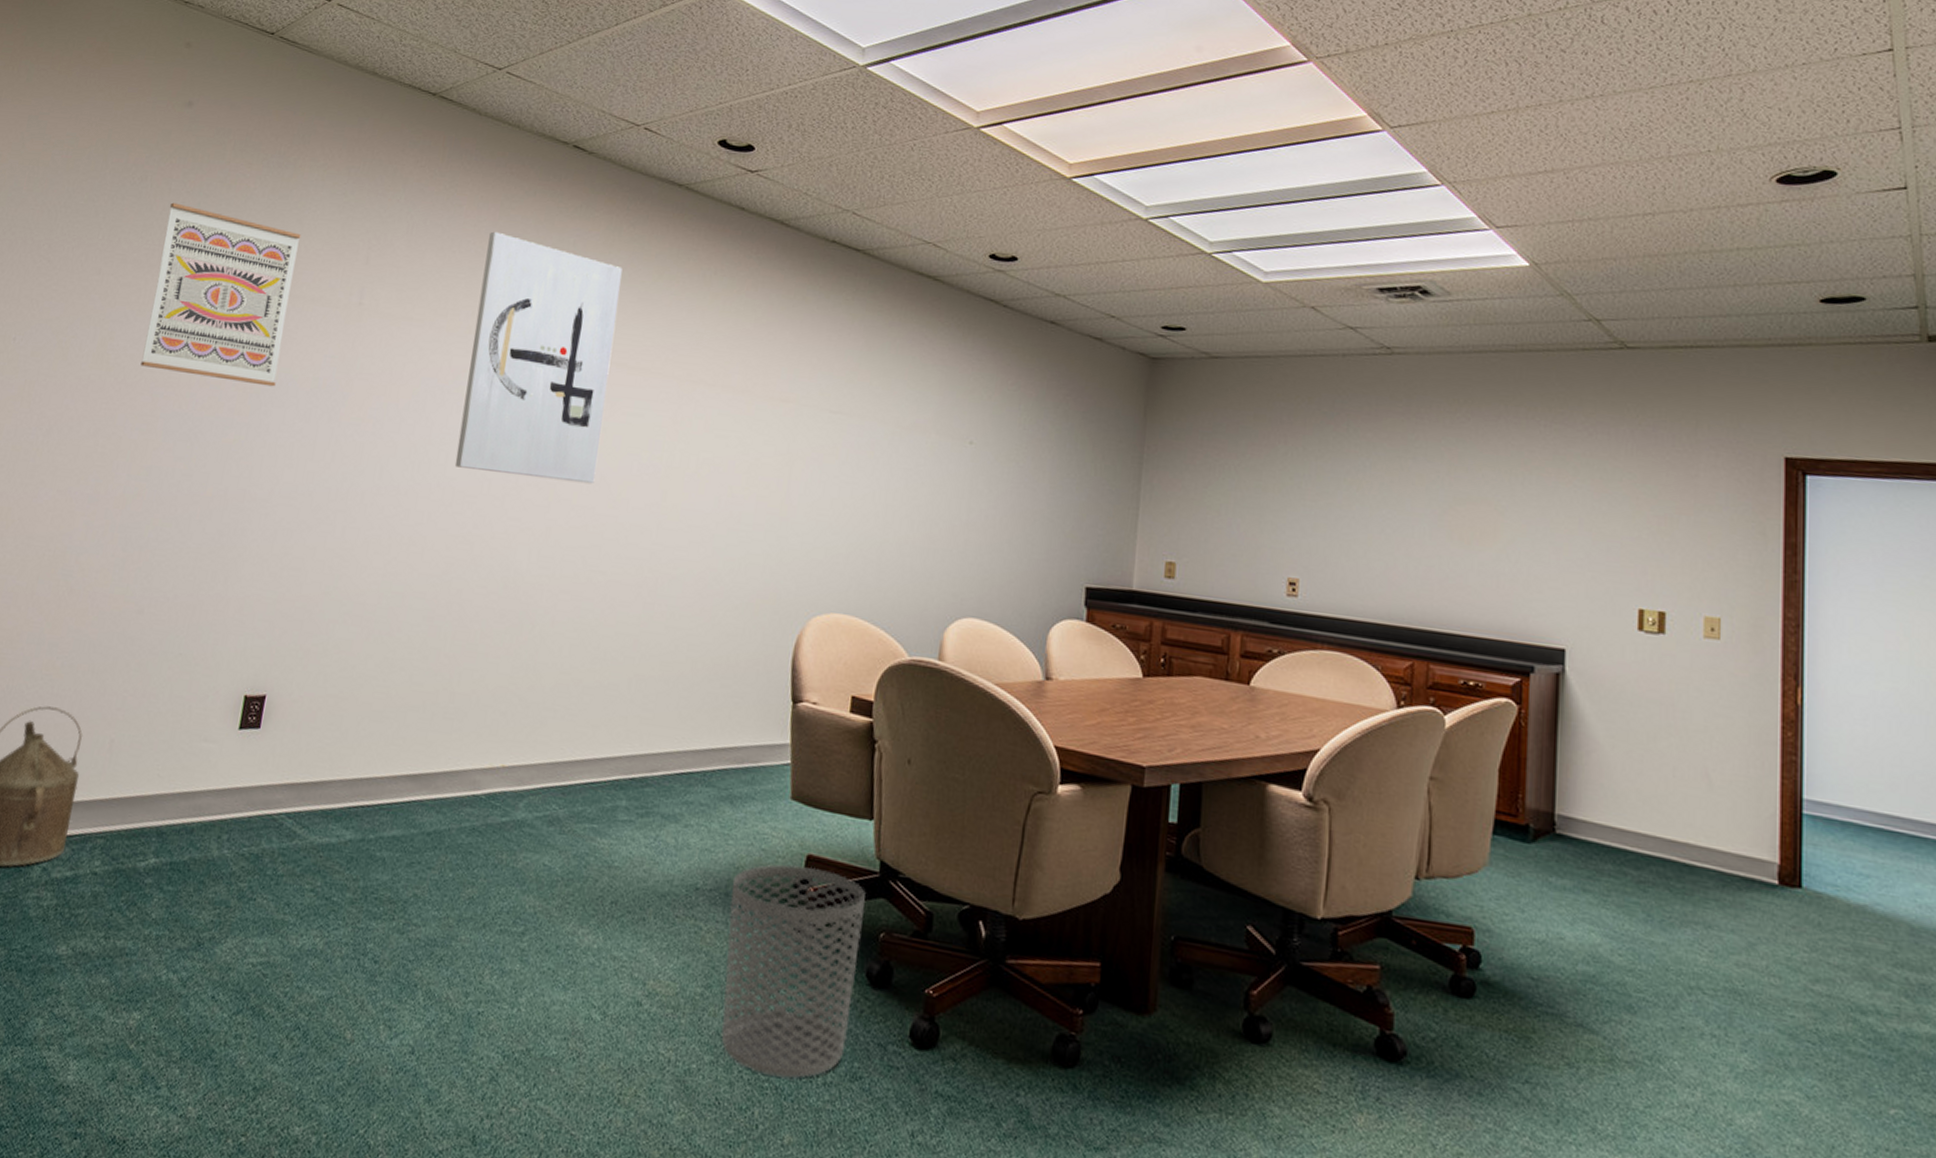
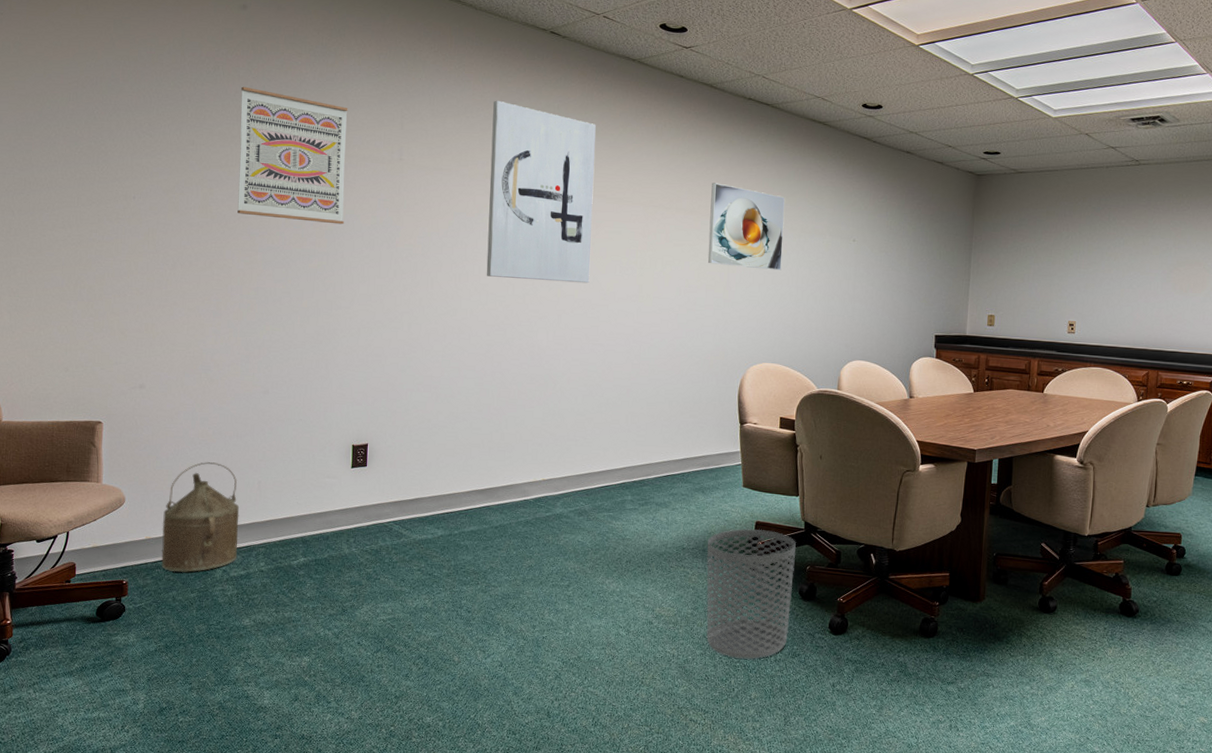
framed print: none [761,352,875,480] -> present [707,183,785,271]

